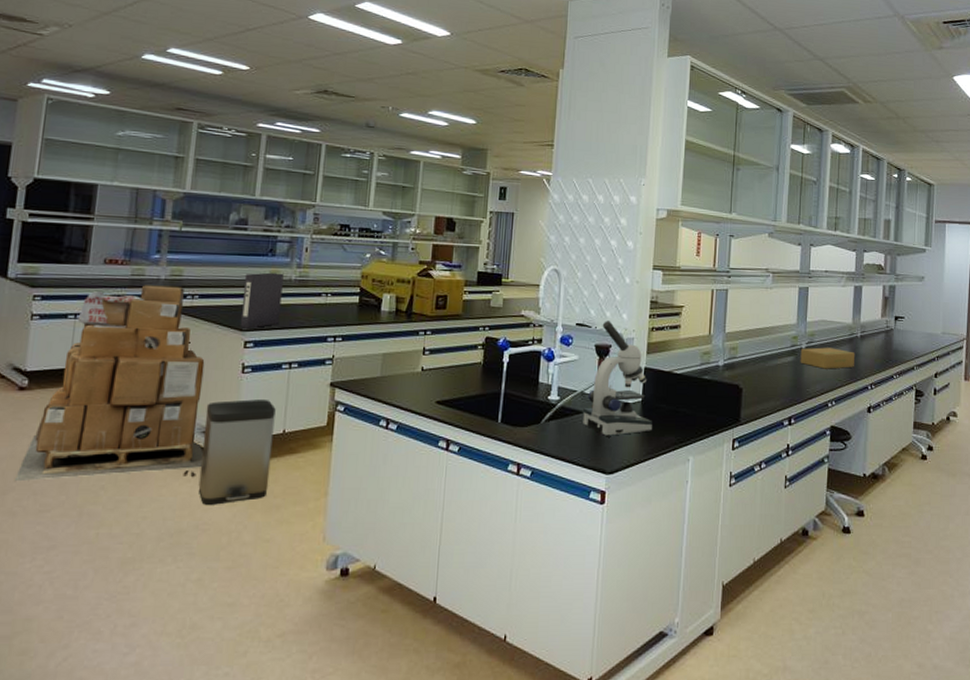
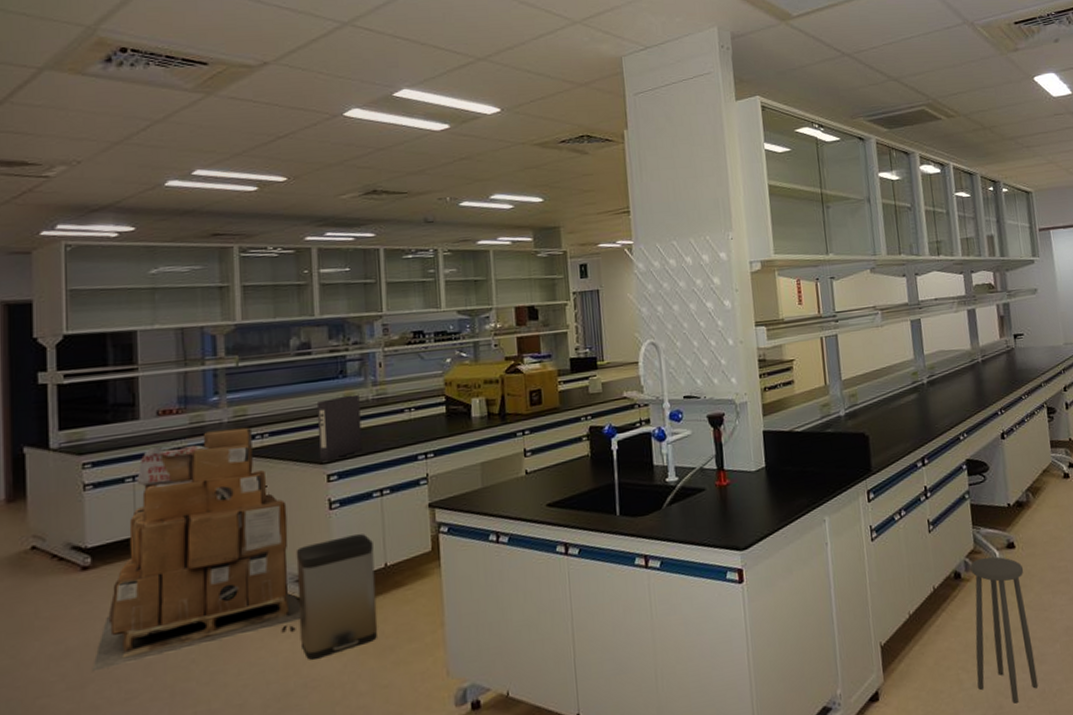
microscope: present [583,321,652,437] -> none [705,388,781,511]
box: present [800,347,856,369] -> none [922,377,980,402]
stool: none [808,520,869,661] -> present [970,556,1039,704]

